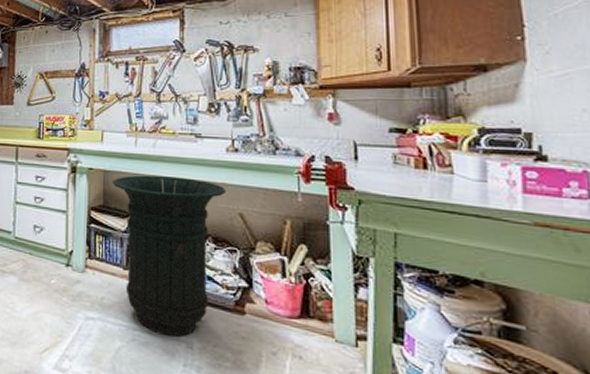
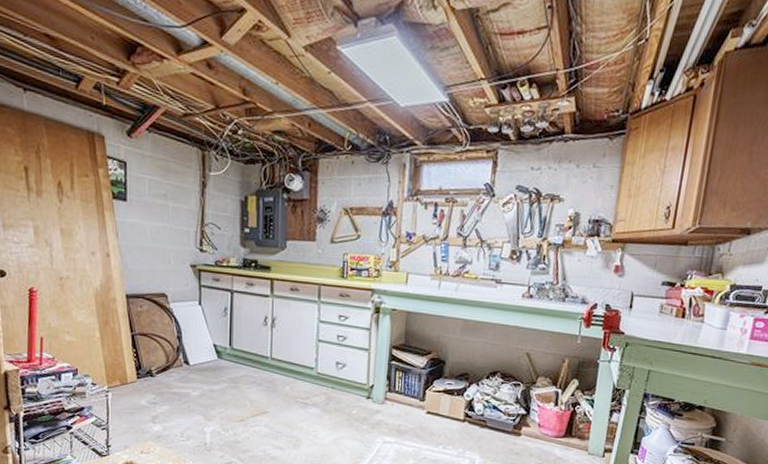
trash can: present [112,175,227,337] -> none [414,317,518,455]

